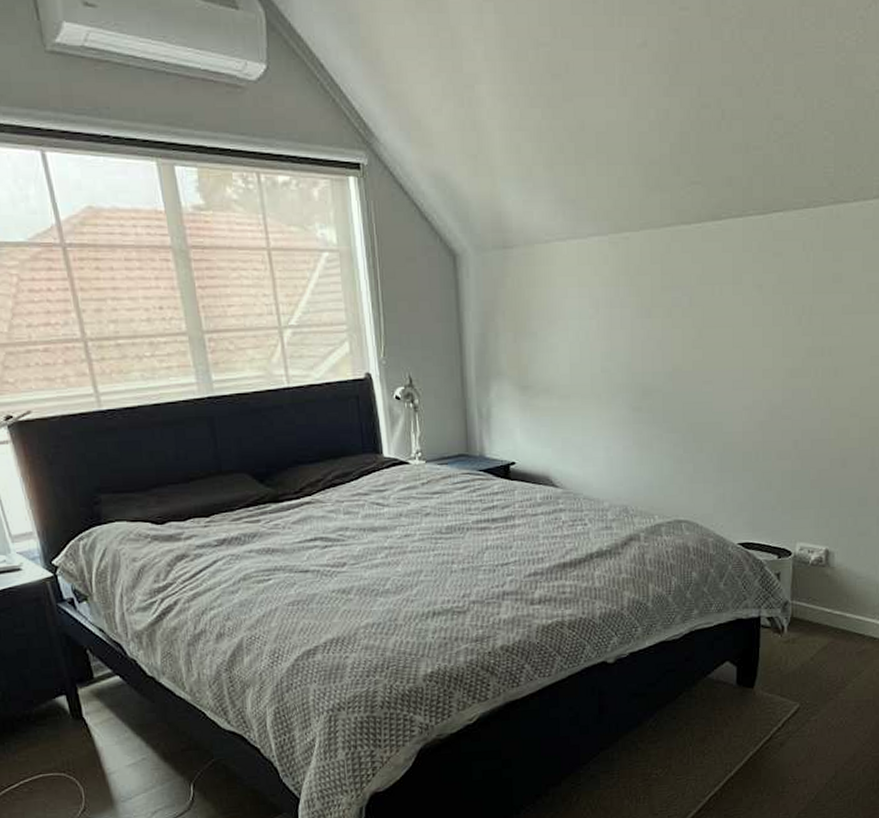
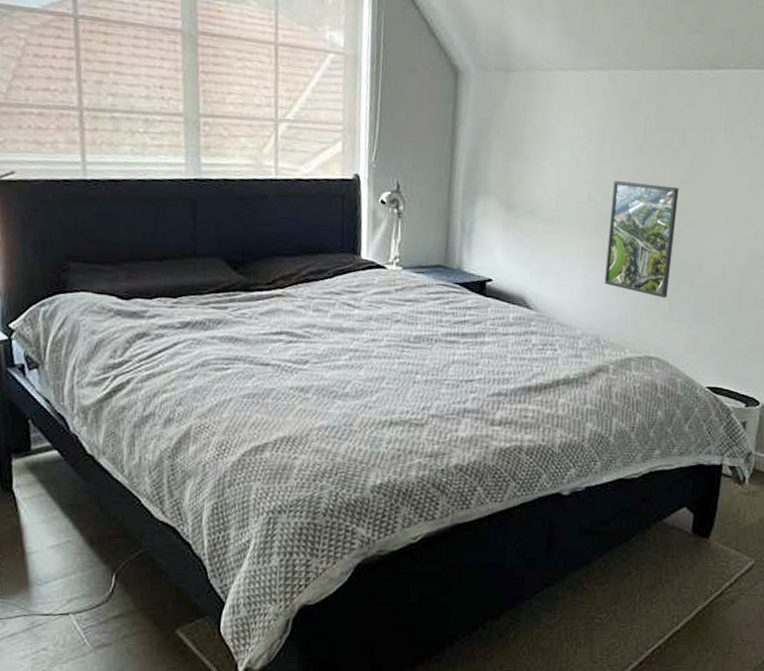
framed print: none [625,347,692,461] -> present [604,181,679,299]

